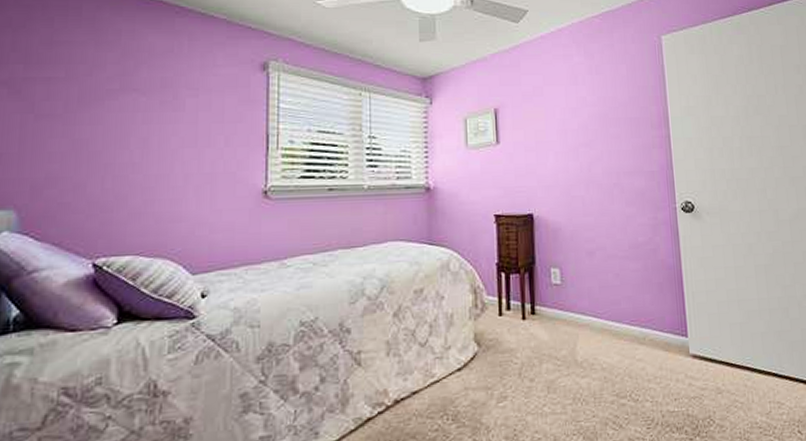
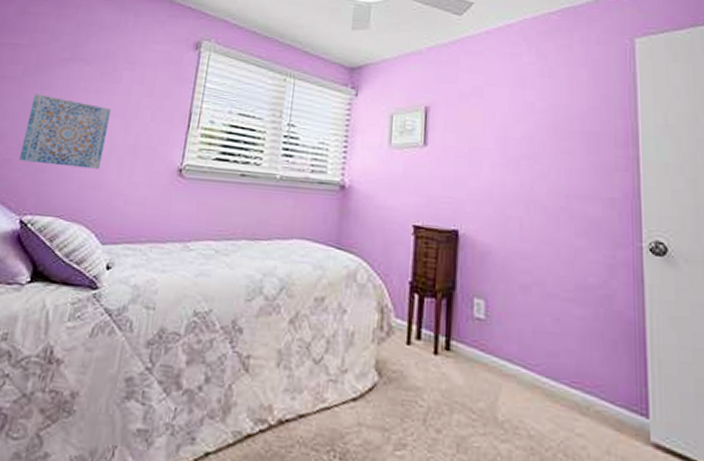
wall art: none [79,130,179,203] -> present [19,94,112,169]

